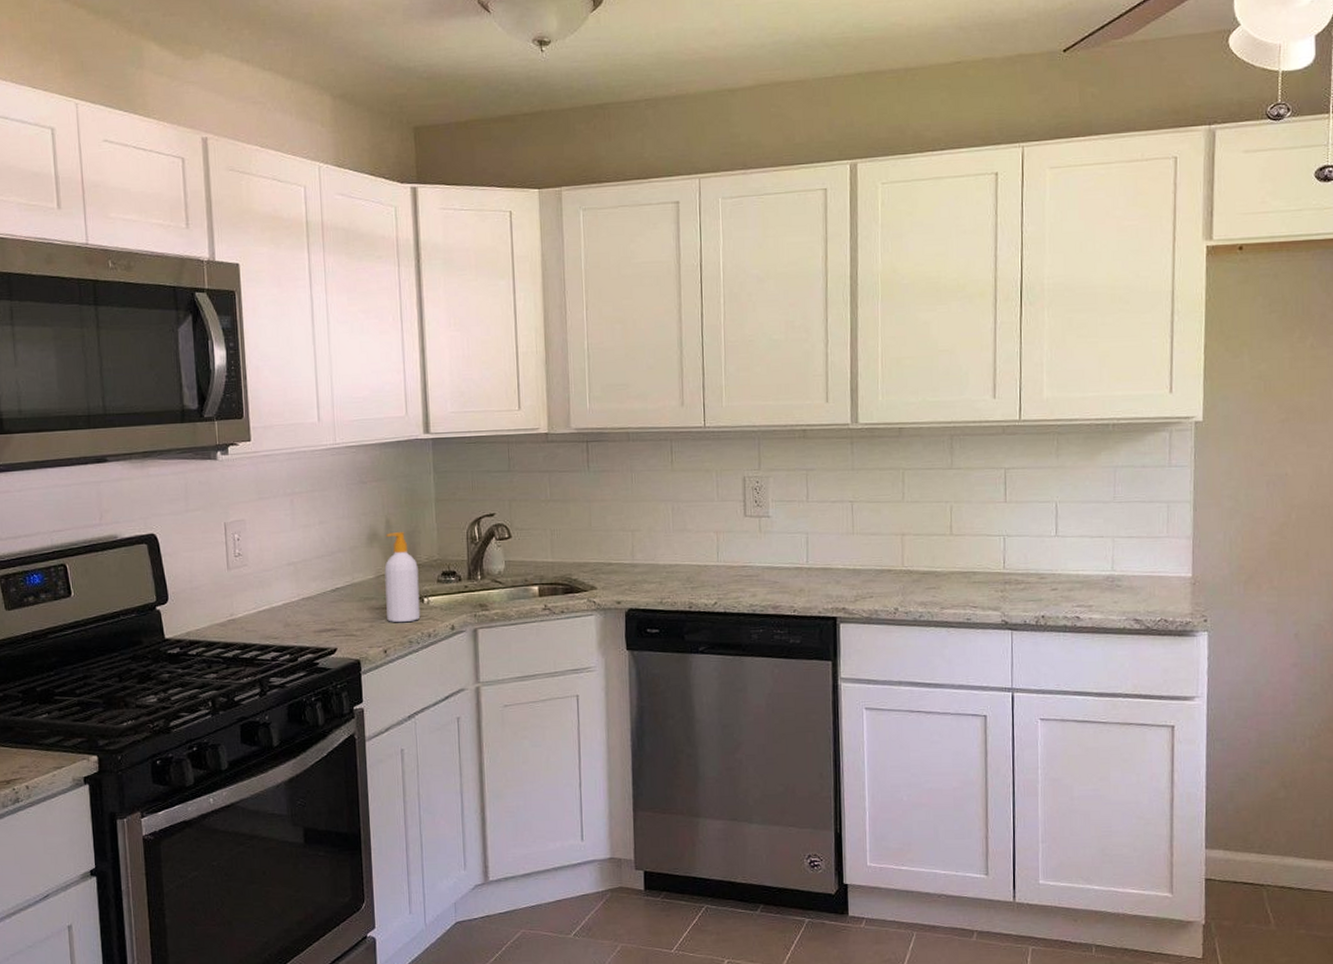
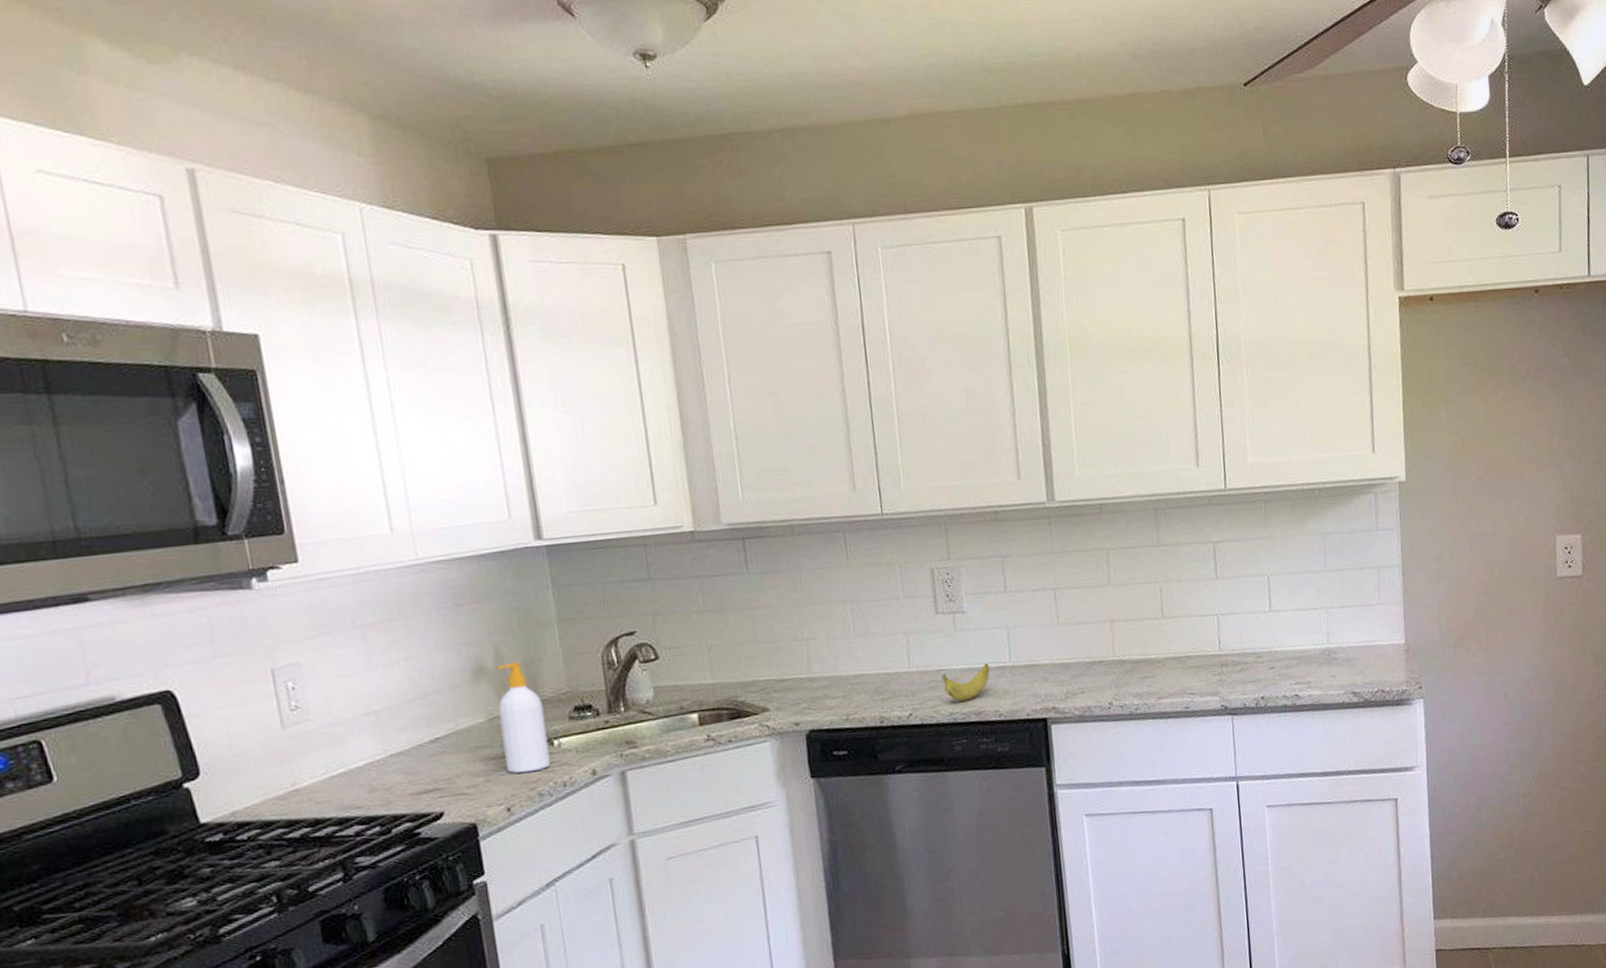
banana: none [745,563,789,595] -> present [941,663,990,701]

